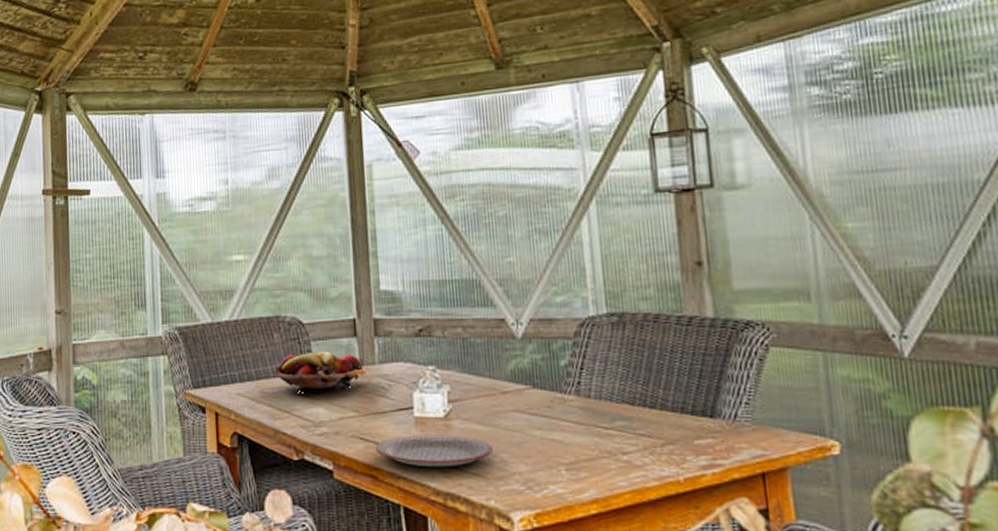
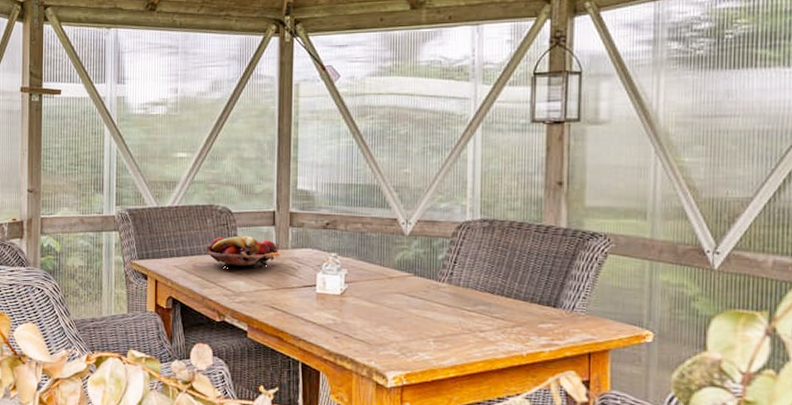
plate: present [375,434,494,468] -> none [282,307,378,334]

